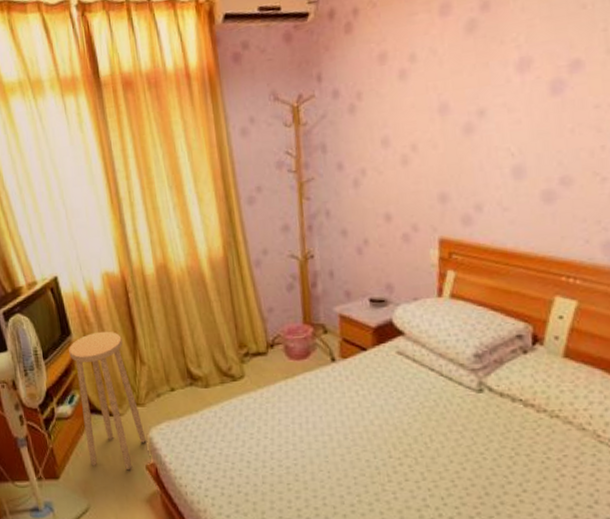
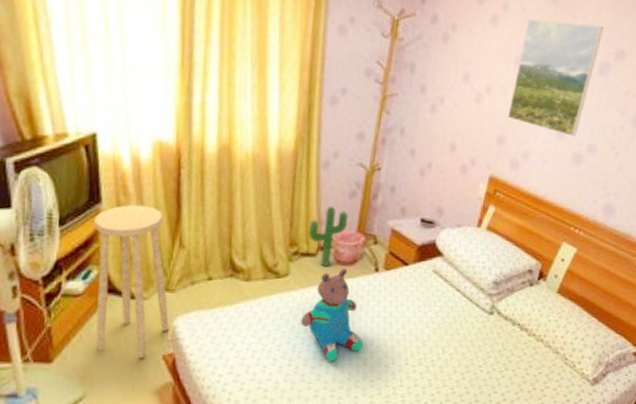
decorative plant: none [253,302,292,364] -> present [308,206,349,267]
teddy bear: none [265,363,337,461] -> present [300,268,364,362]
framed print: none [443,41,544,174] -> present [507,19,604,137]

